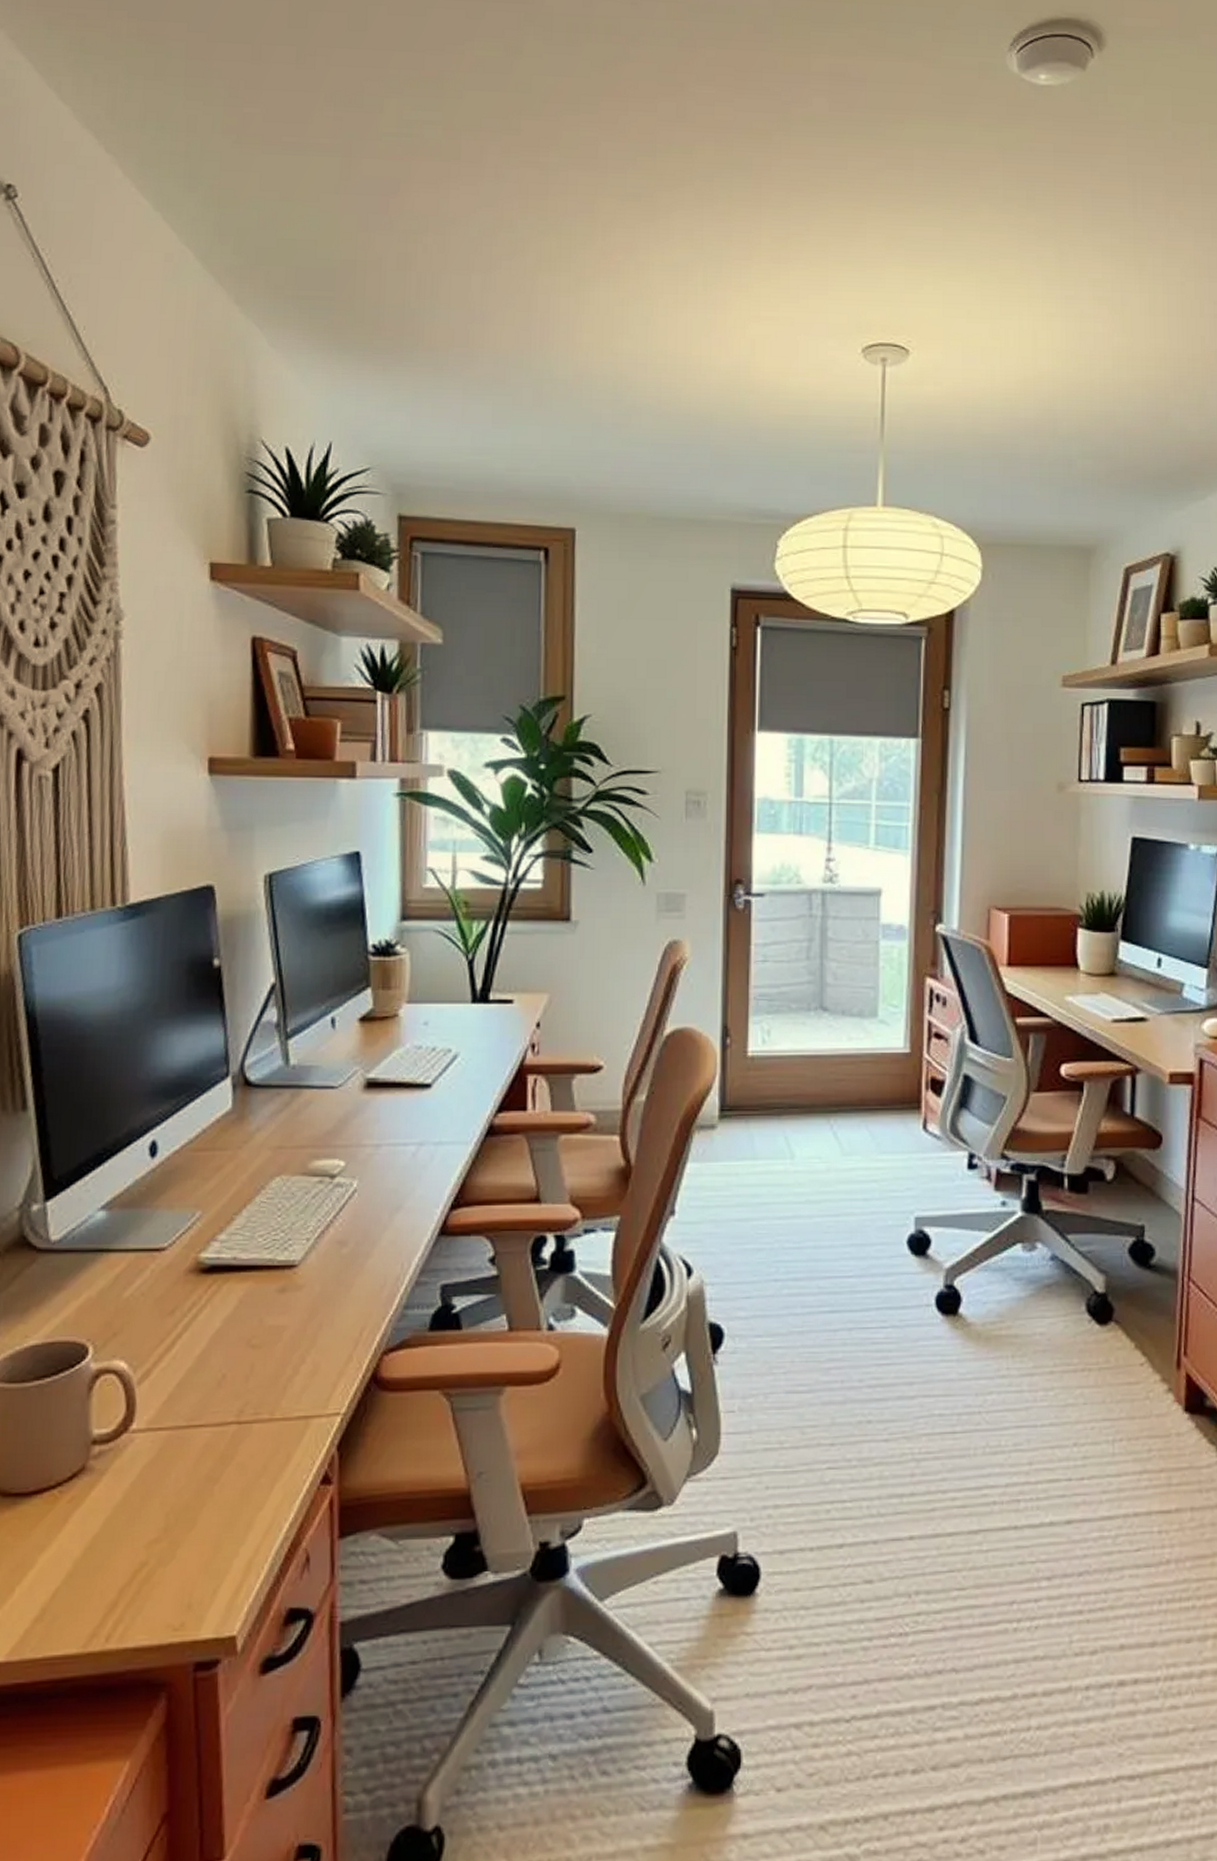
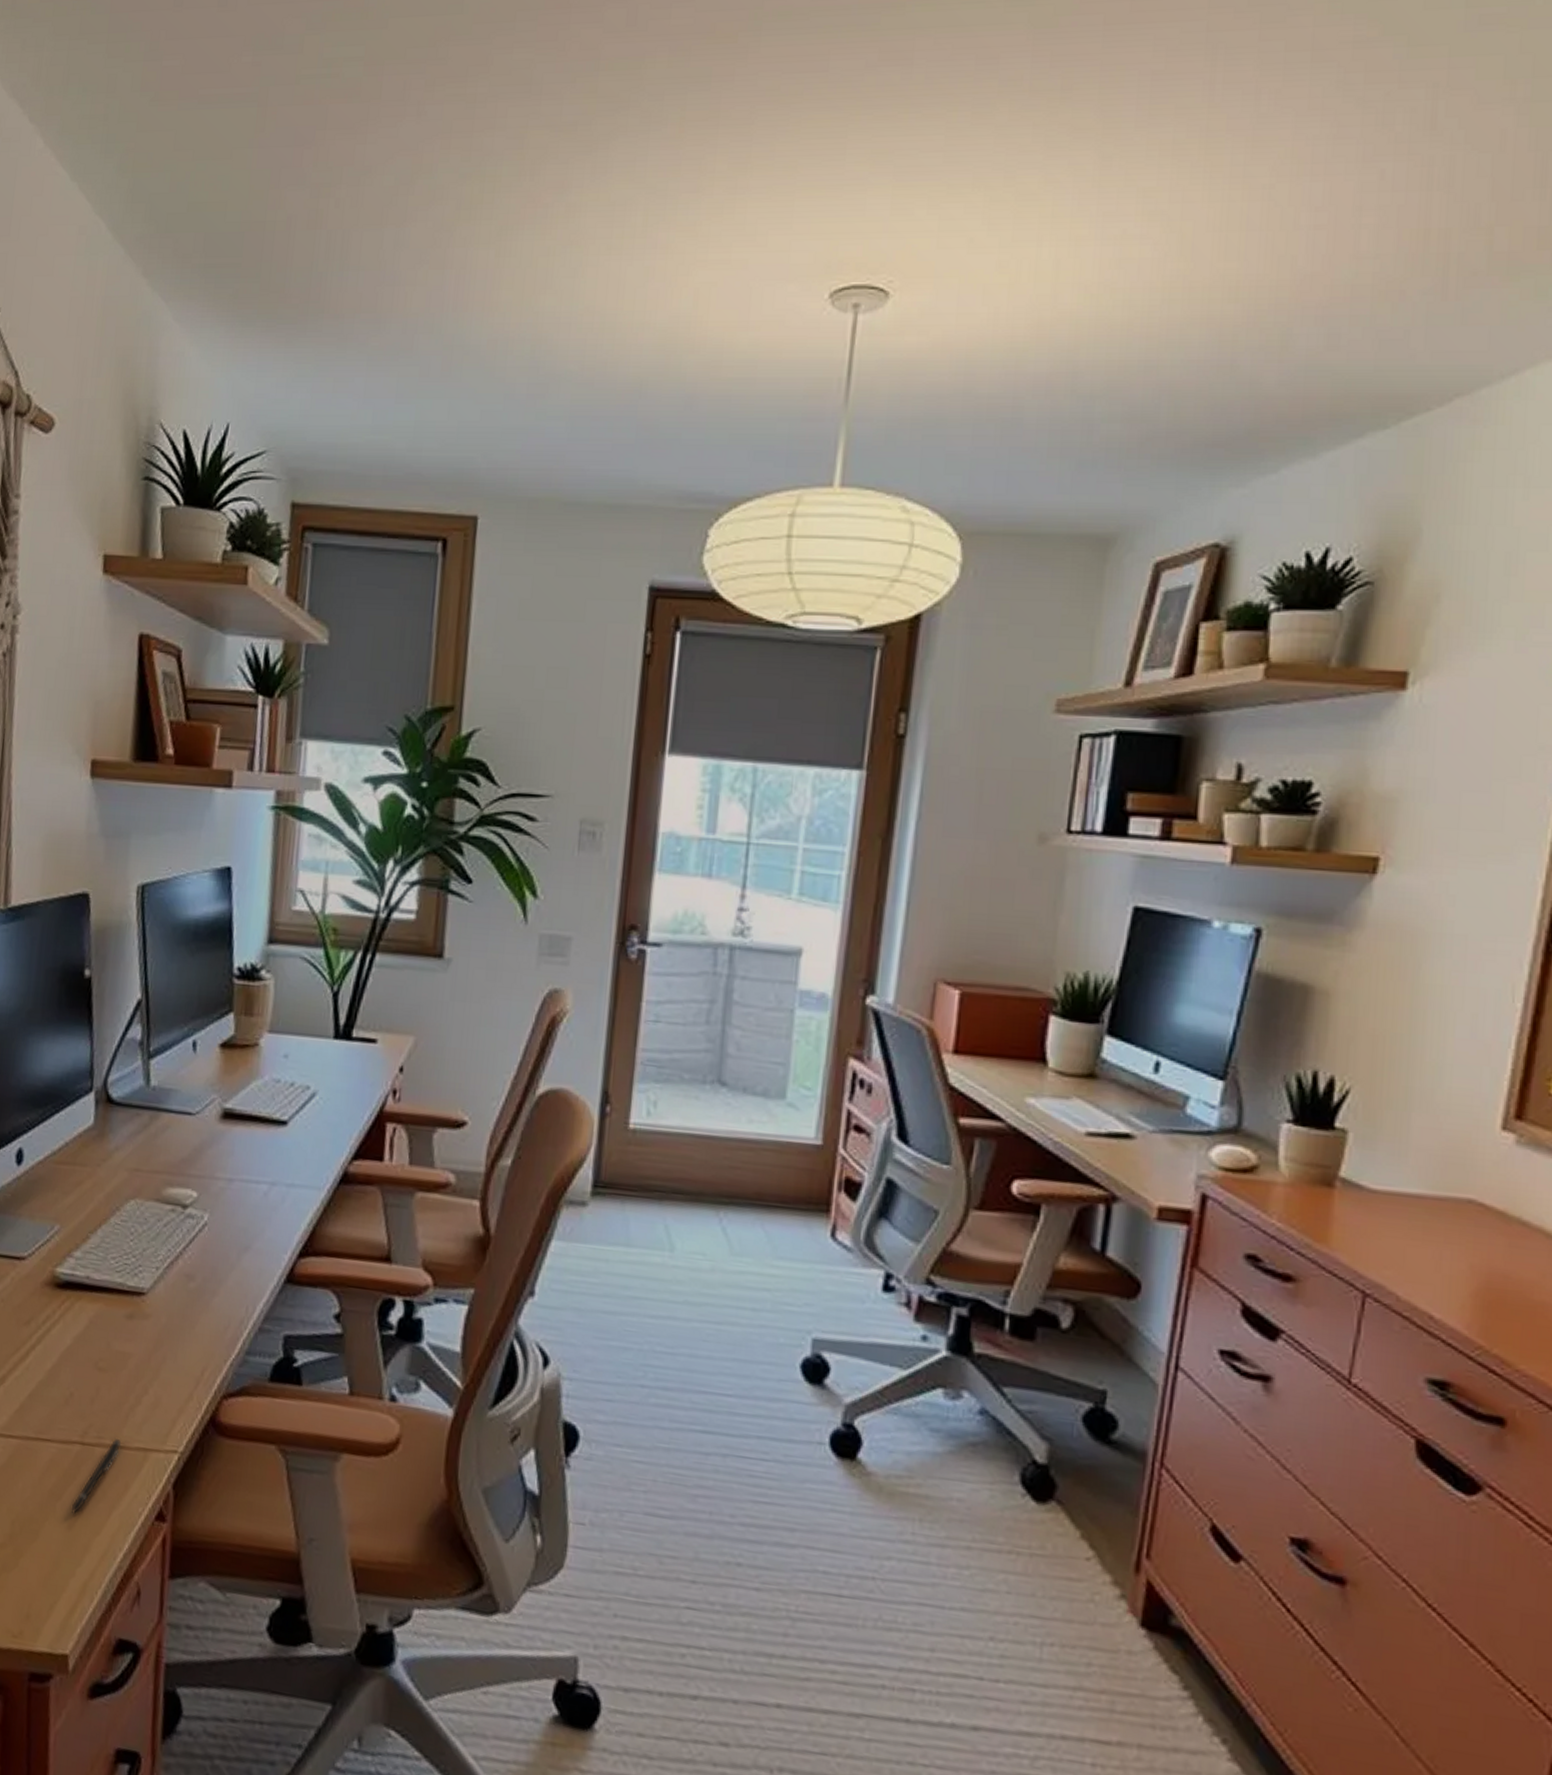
pen: none [230,1412,281,1495] -> present [71,1439,122,1514]

